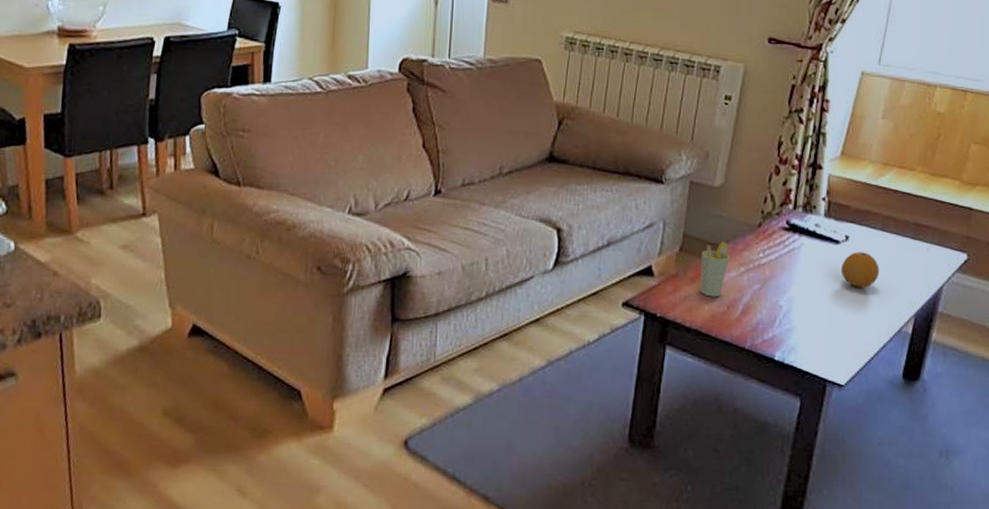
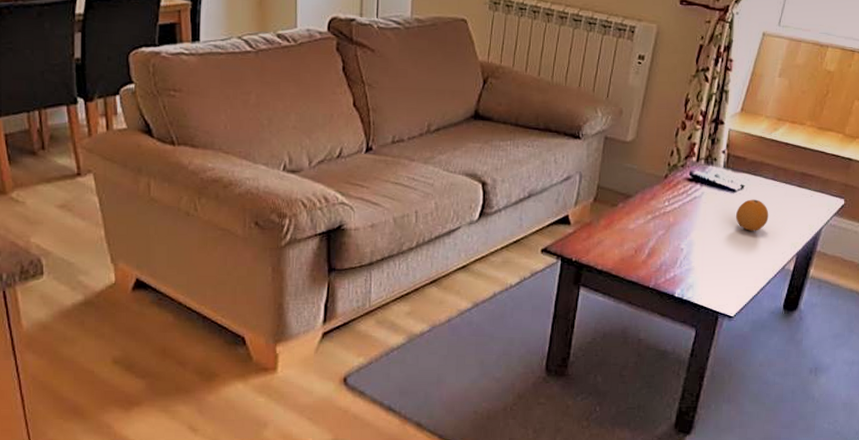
cup: present [700,241,730,297] -> none [611,192,639,242]

